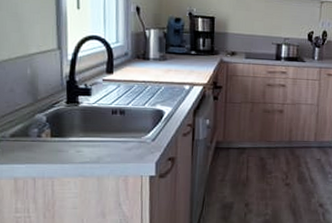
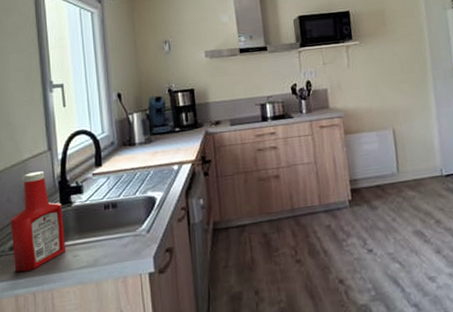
ketchup bottle: none [13,67,70,159] -> present [10,171,65,273]

